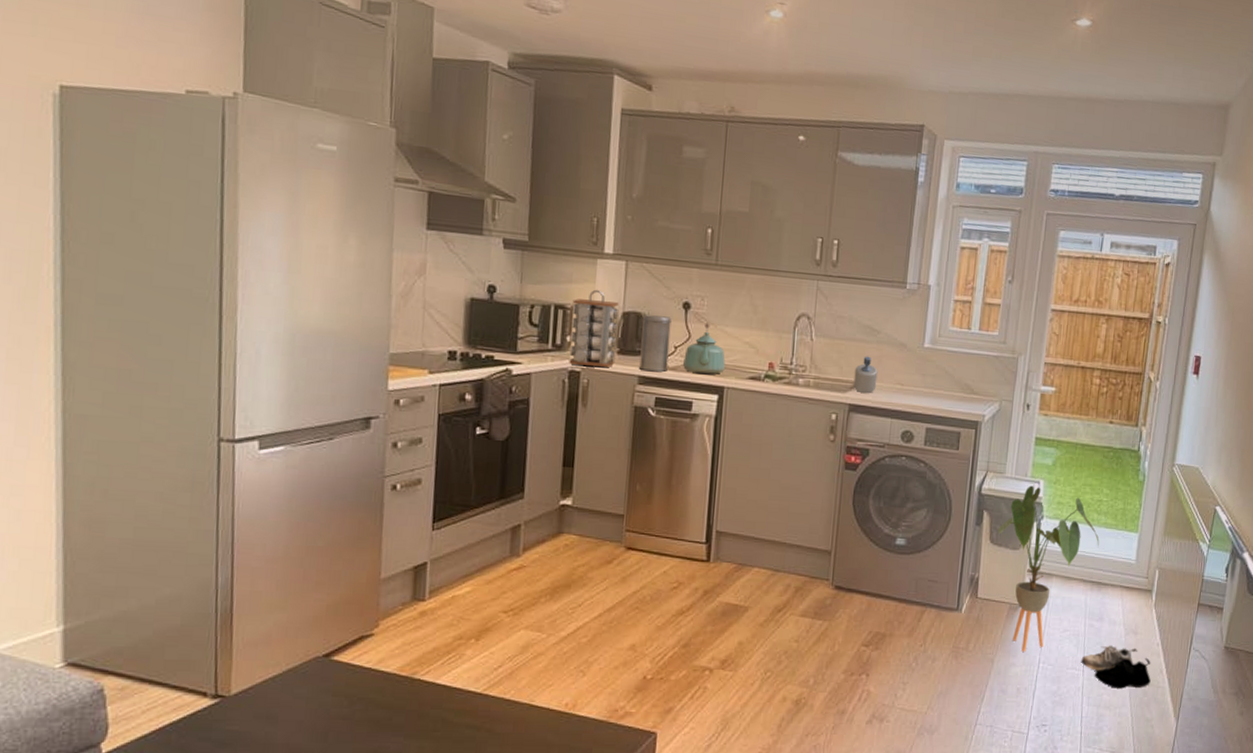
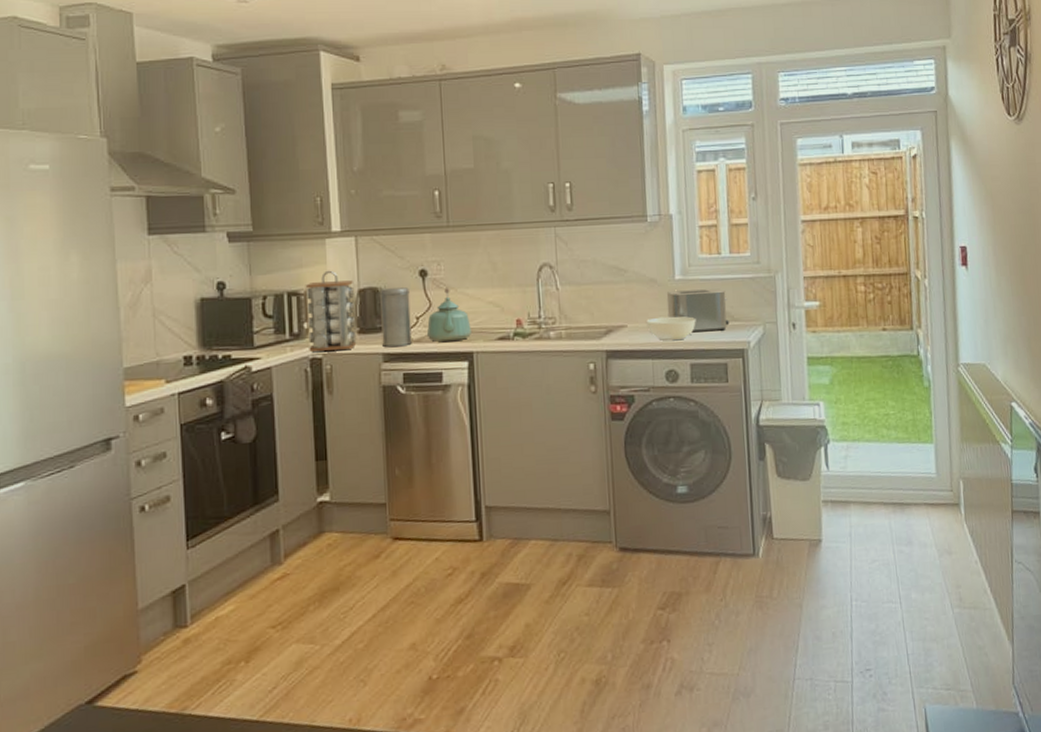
soap dispenser: present [853,356,878,394] -> none [606,297,632,338]
bowl: none [891,380,938,405] -> present [646,316,696,341]
toaster: none [912,357,970,402] -> present [666,288,729,333]
house plant: present [998,485,1099,652] -> none [783,409,894,591]
shoe: present [1081,645,1151,688] -> none [896,570,976,617]

